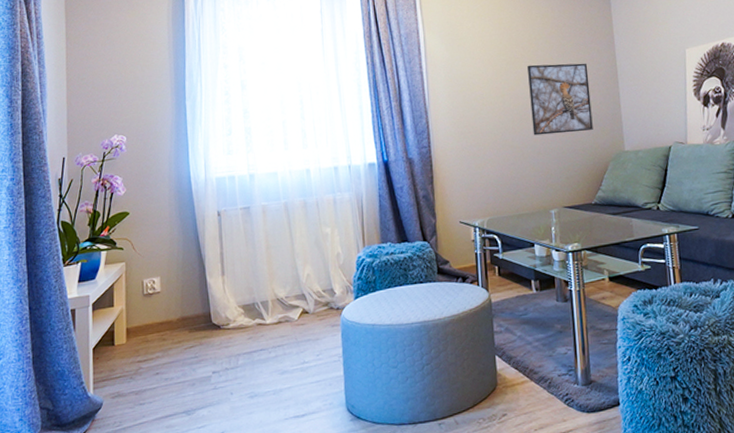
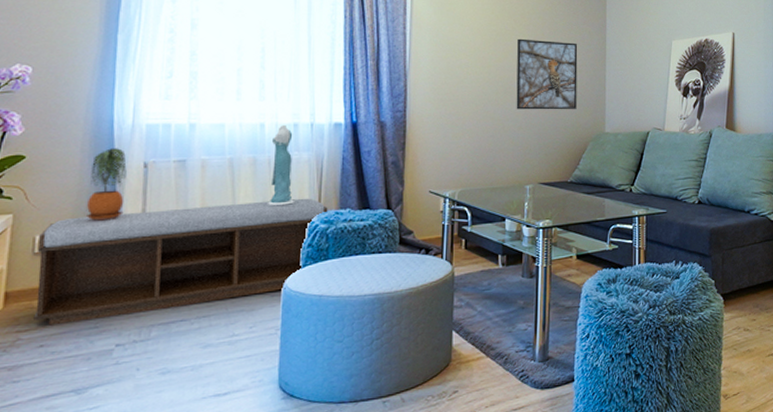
bench: none [146,234,371,356] -> present [33,198,328,326]
potted plant: none [178,200,206,265] -> present [85,148,127,221]
dress: none [317,168,342,243] -> present [267,124,294,205]

